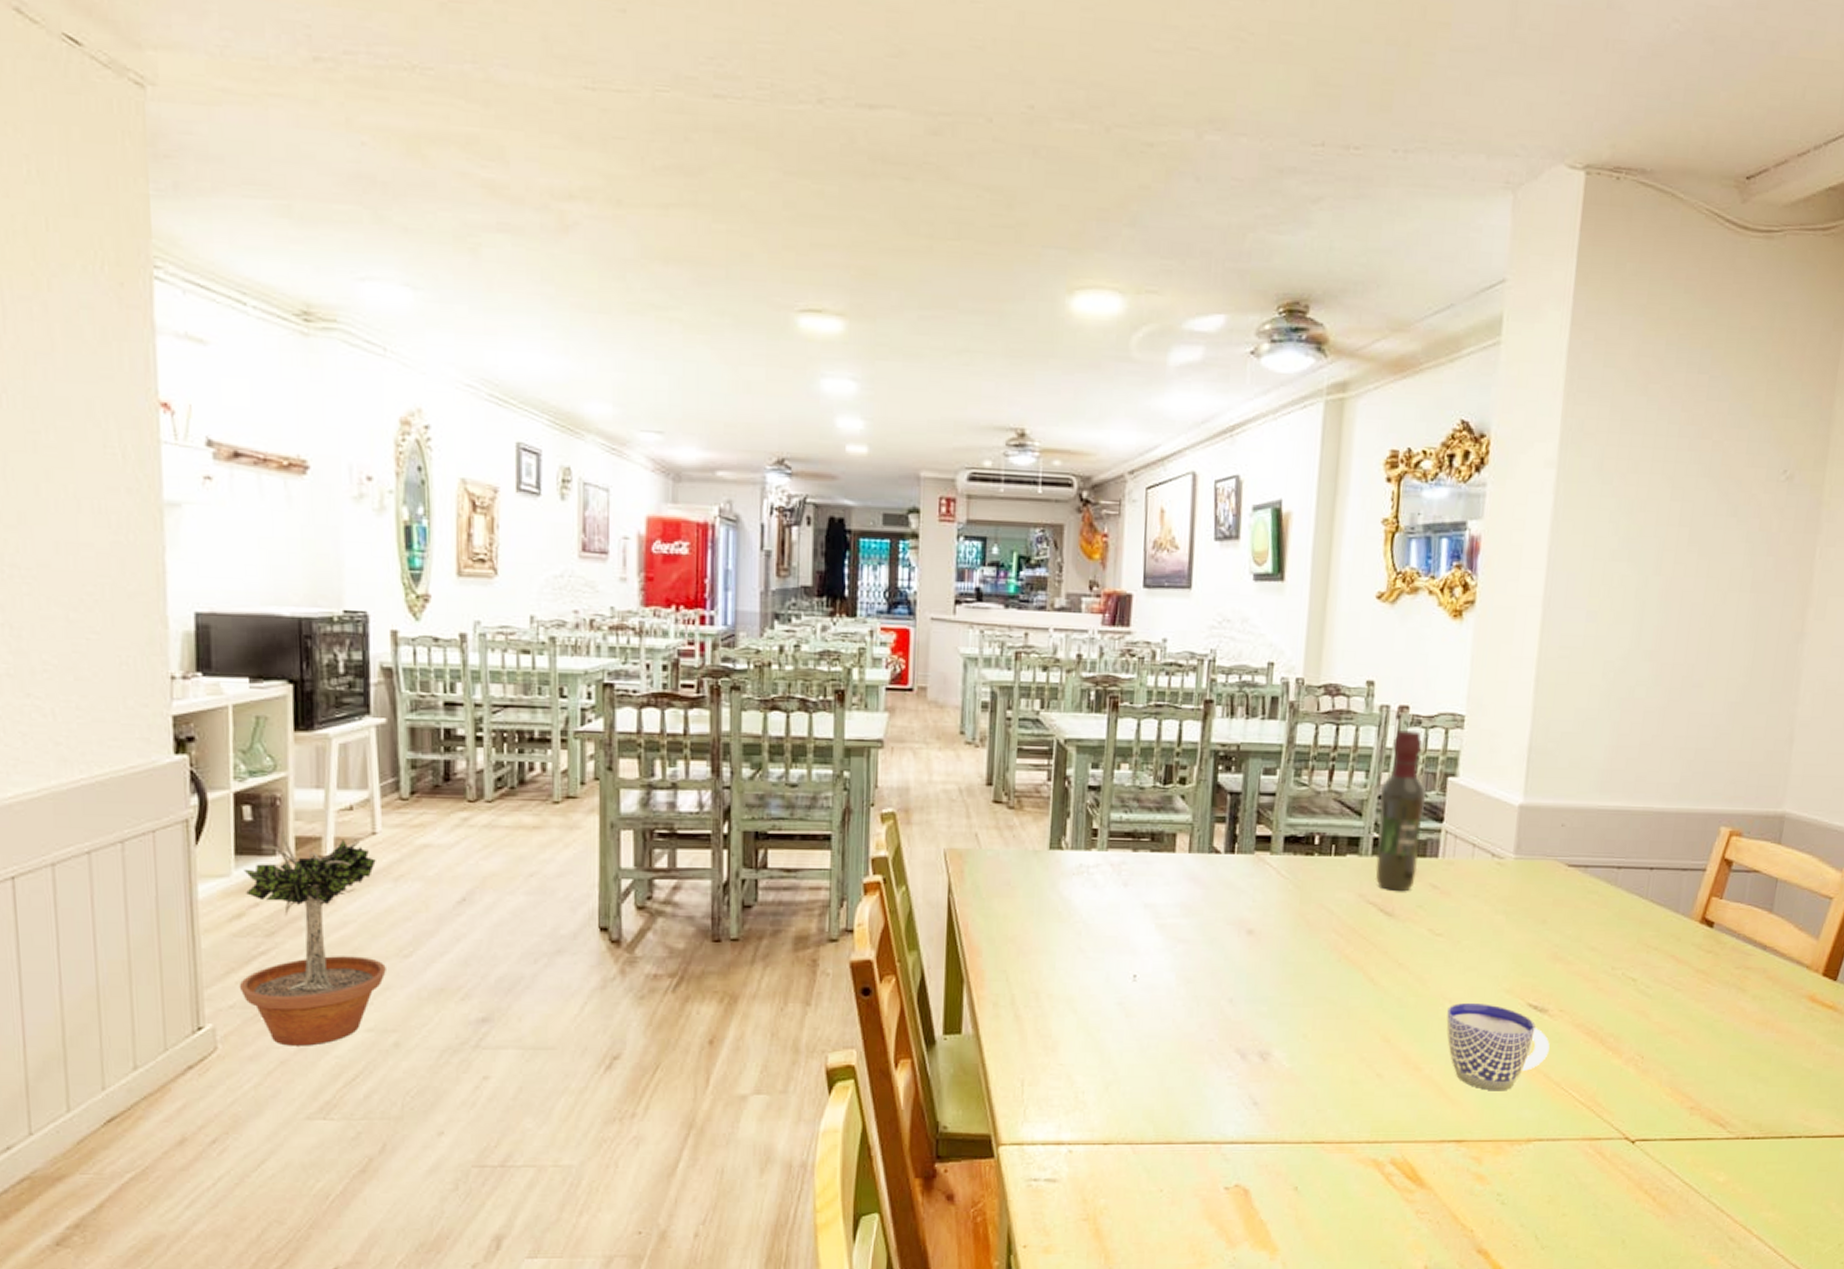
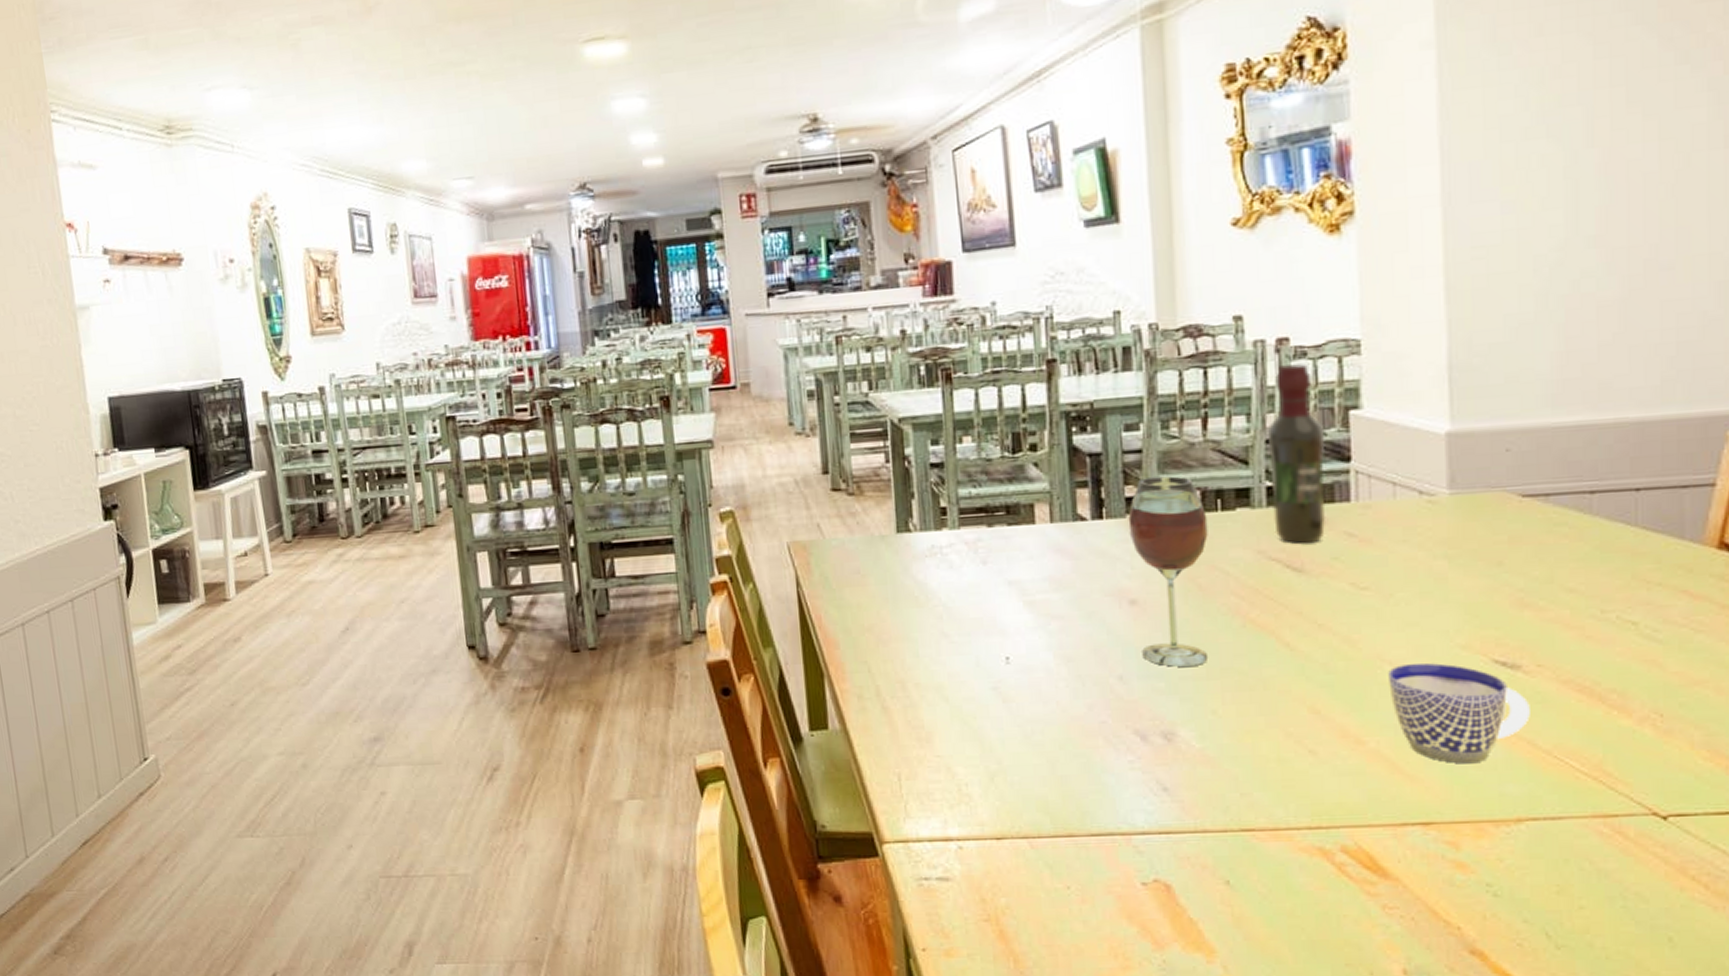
potted tree: present [239,827,386,1046] -> none [166,576,289,771]
wineglass: none [1252,819,1322,993] -> present [1128,476,1208,667]

